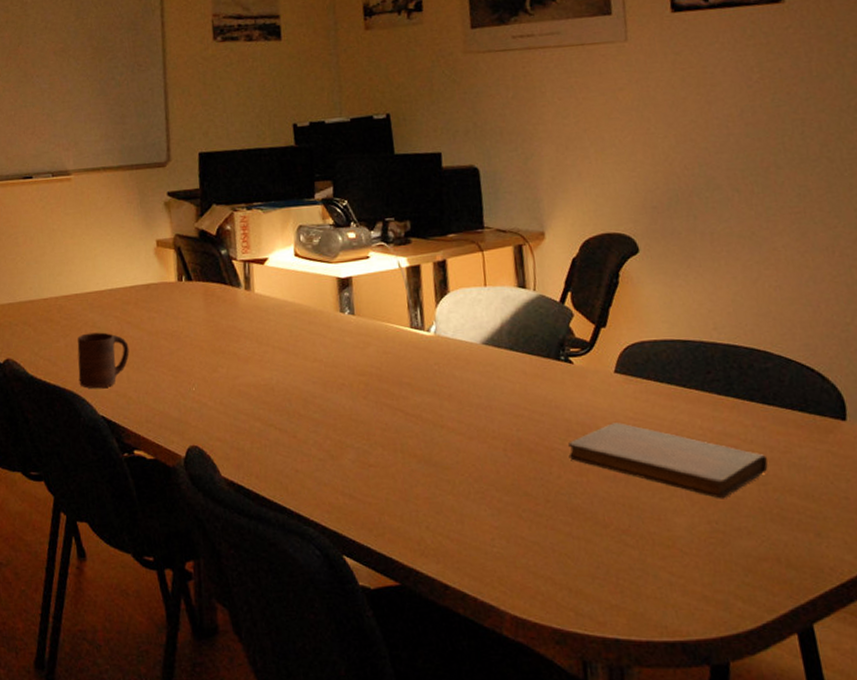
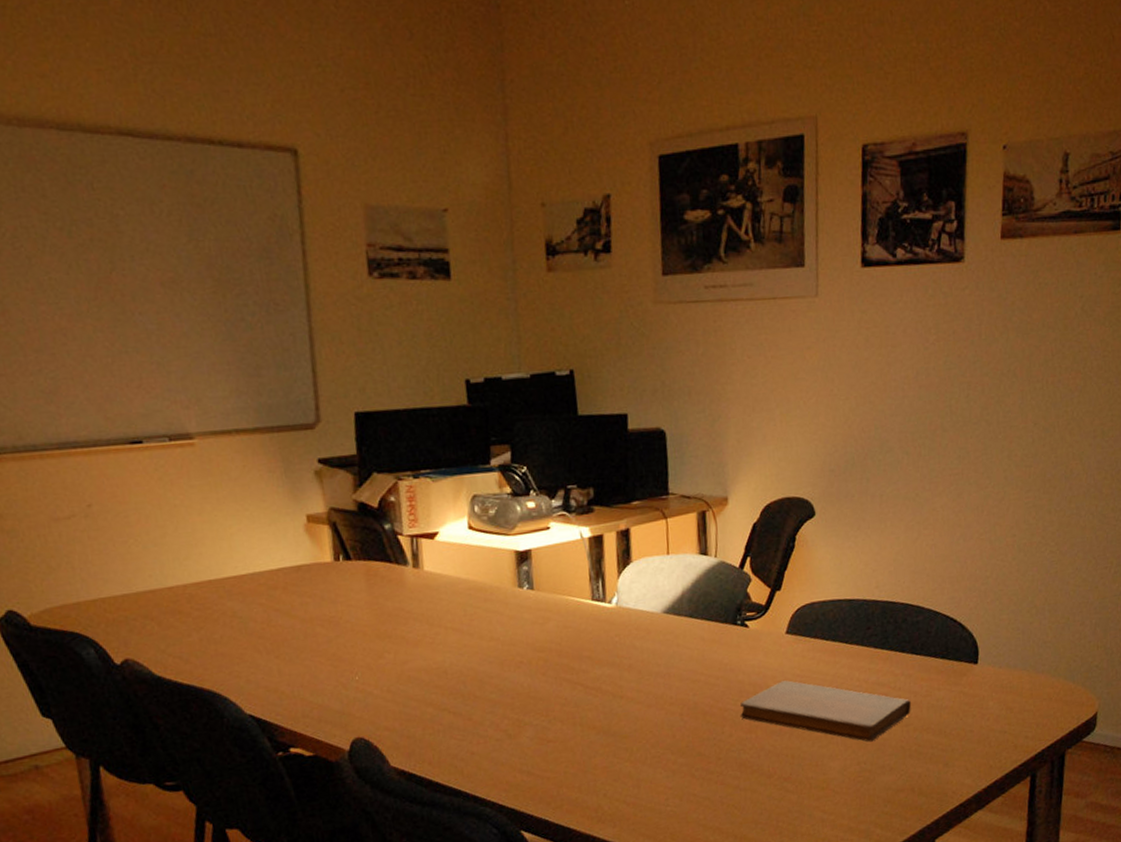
cup: present [77,332,130,389] -> none [214,622,280,686]

